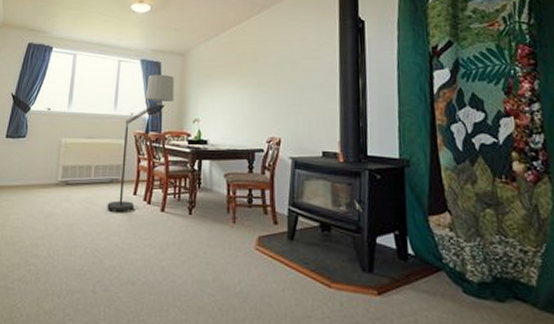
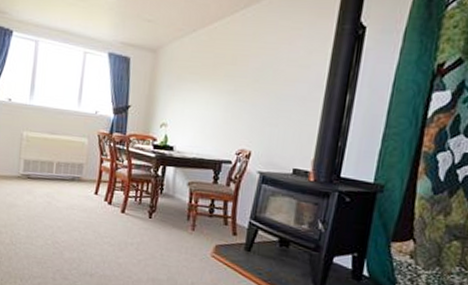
floor lamp: present [107,74,175,212] -> none [68,70,144,210]

